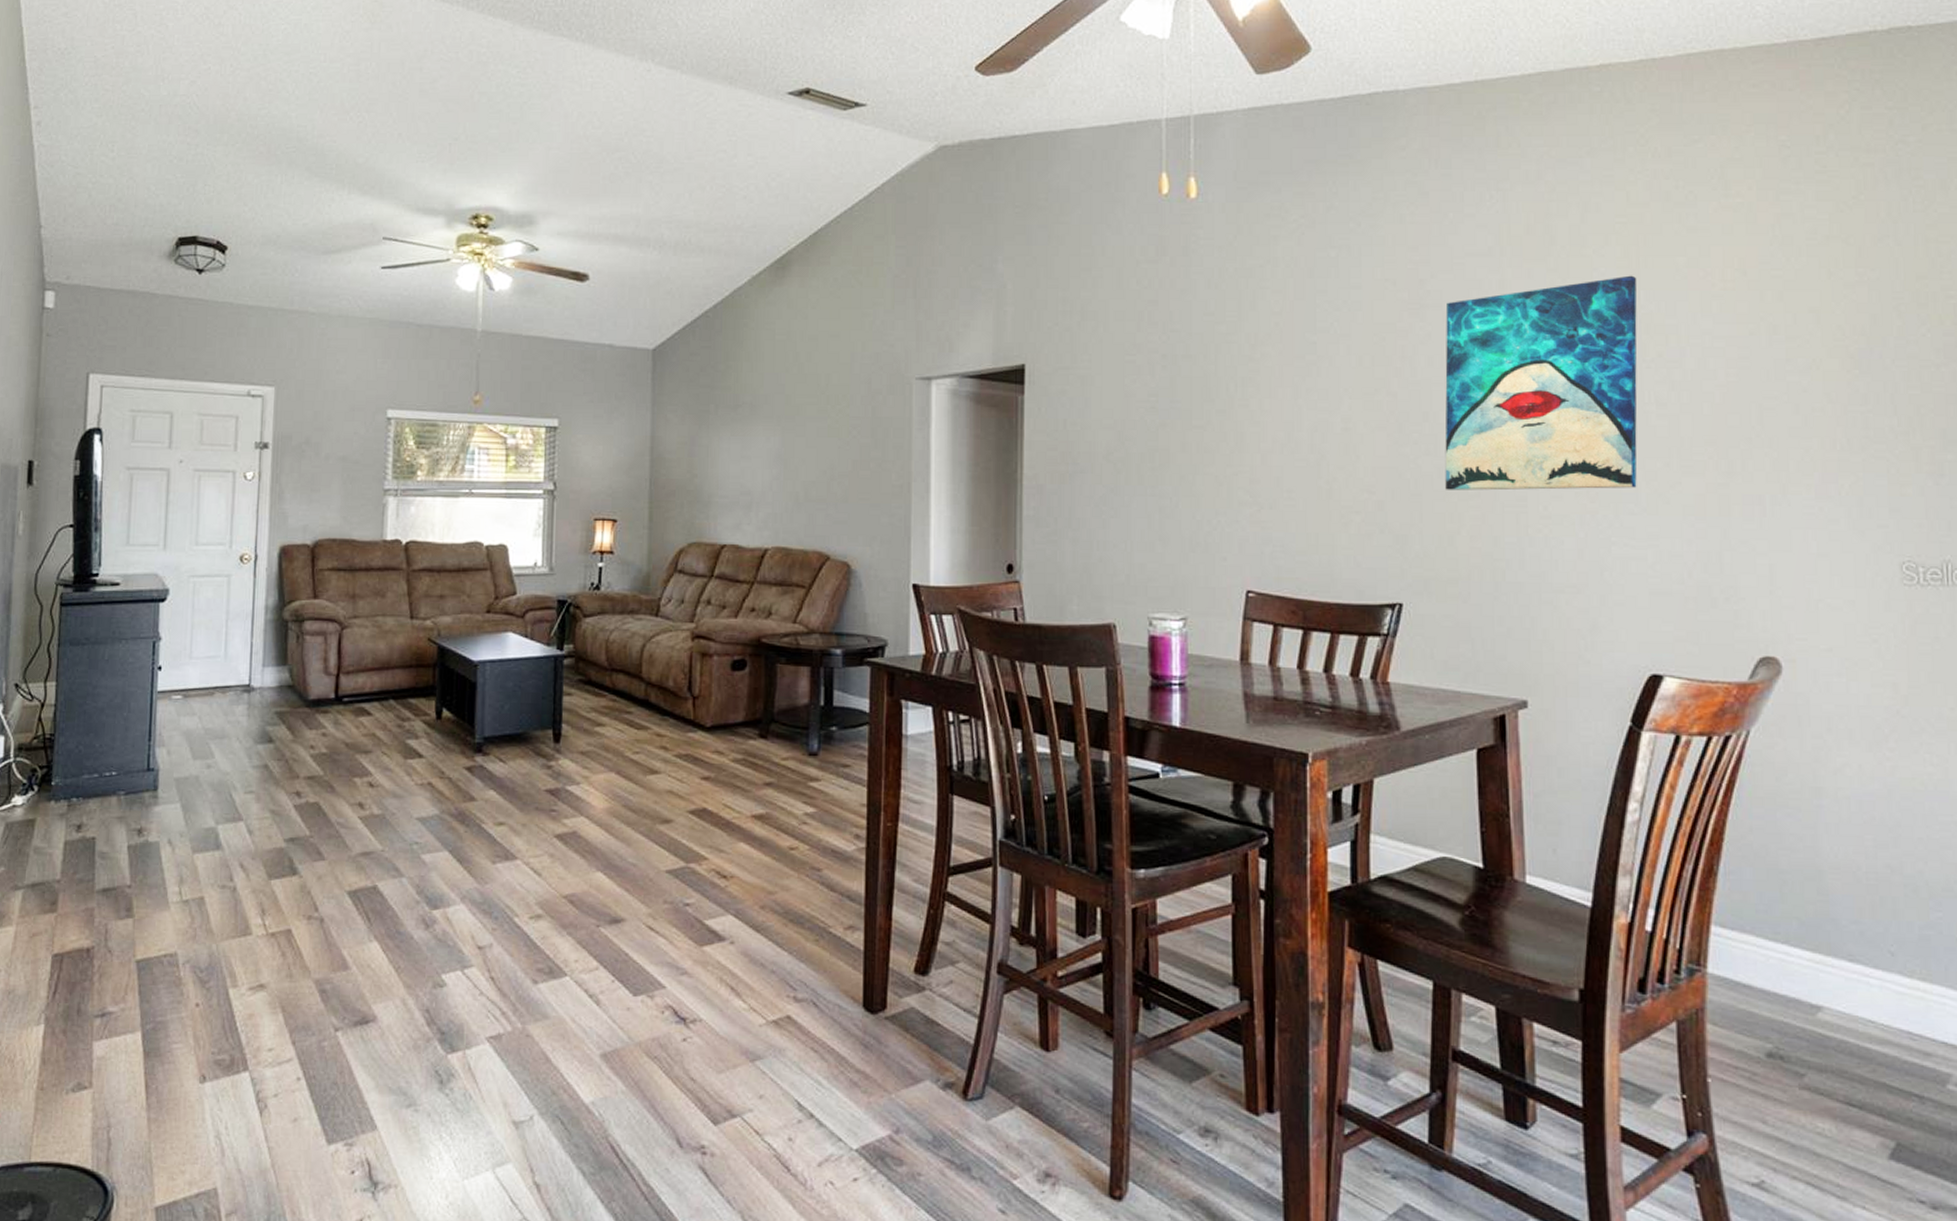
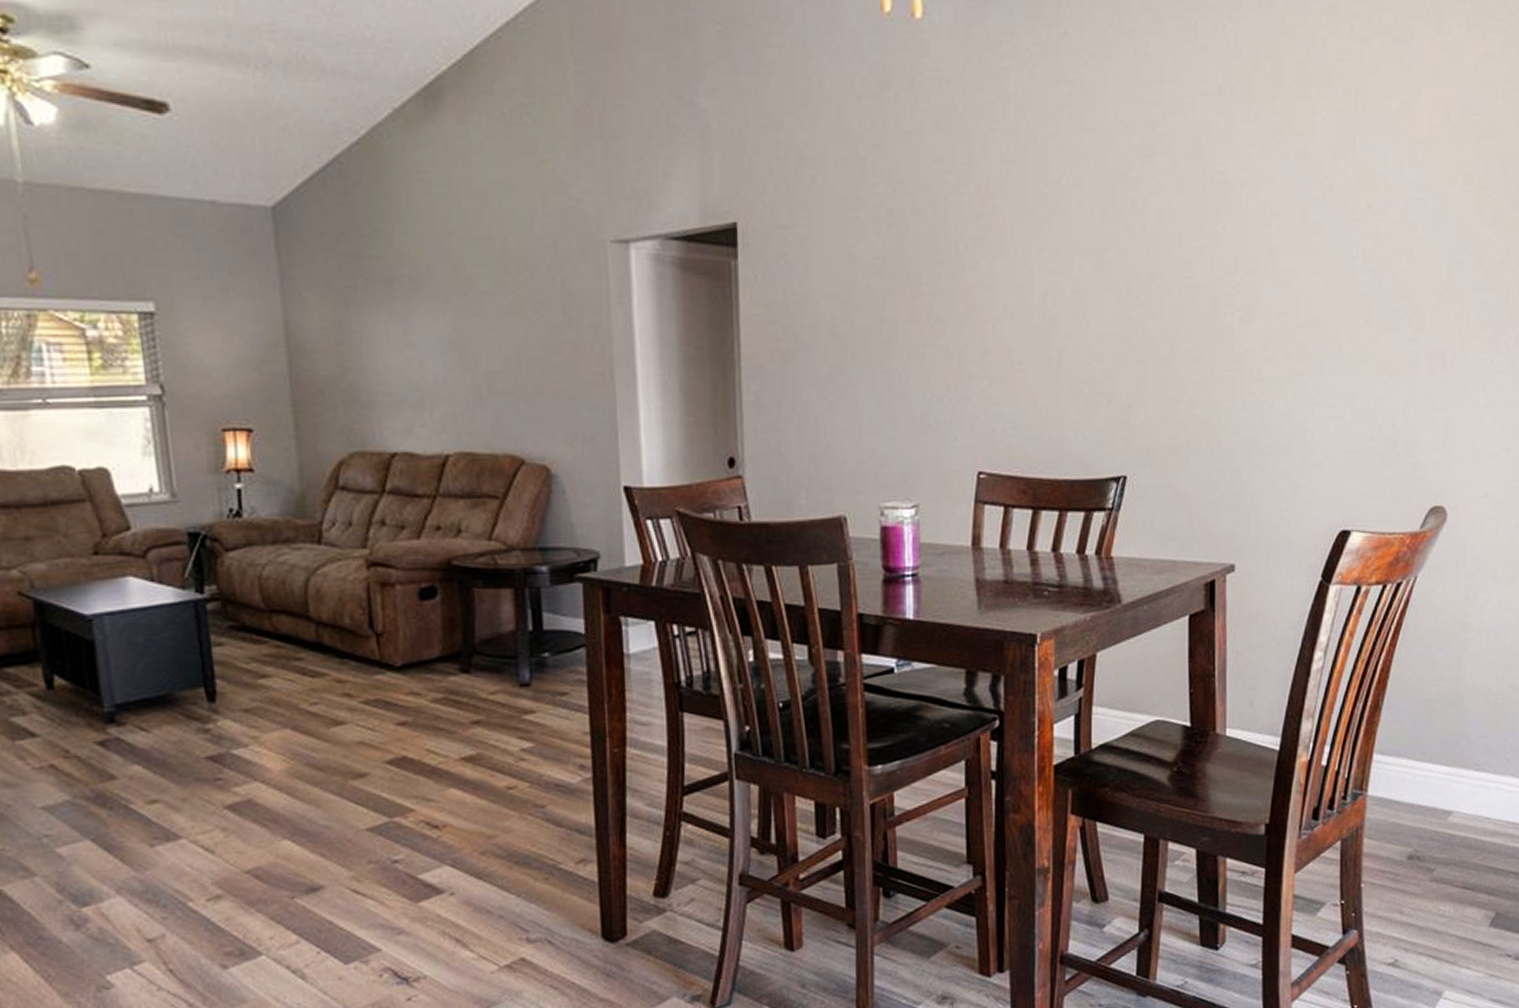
wall art: present [1445,275,1637,491] -> none [1169,119,1354,355]

